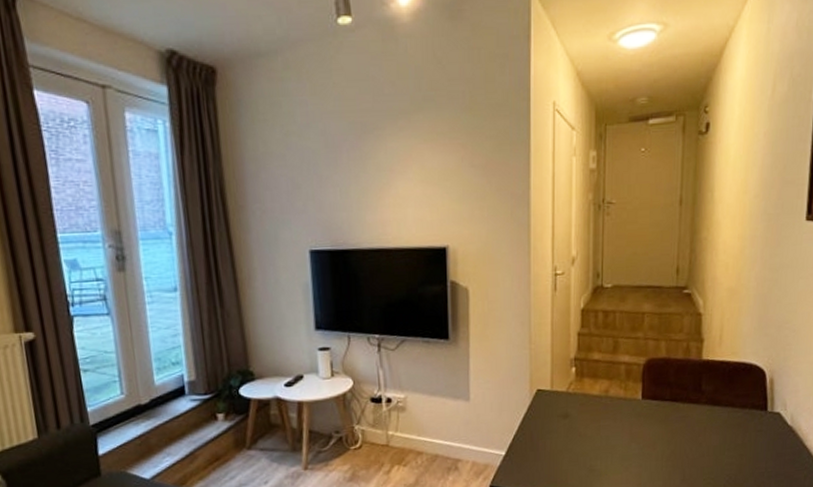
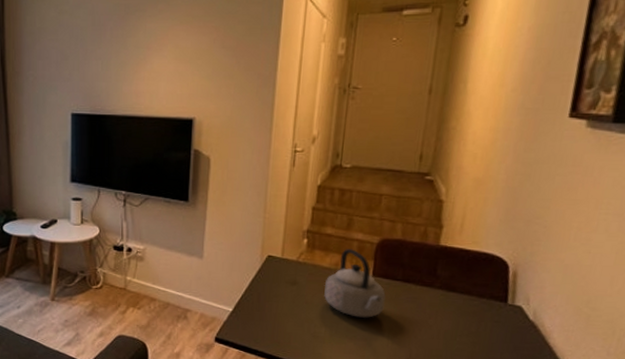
teapot: none [596,373,656,444] -> present [324,249,386,318]

